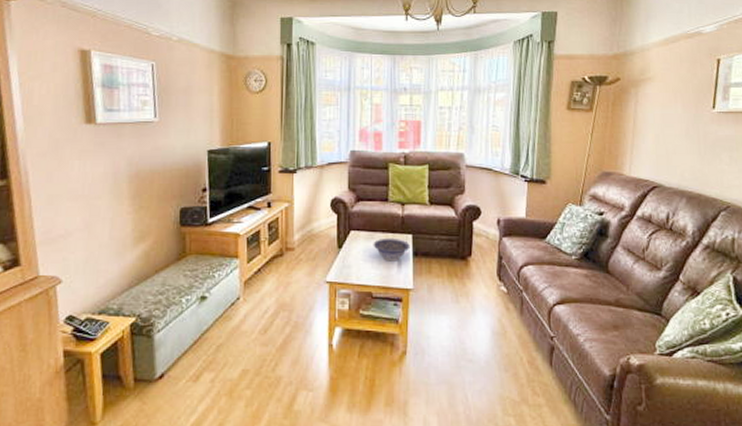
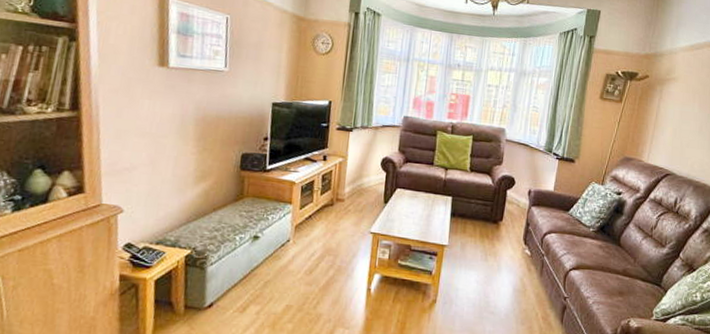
decorative bowl: present [373,237,410,261] -> none [416,197,449,220]

